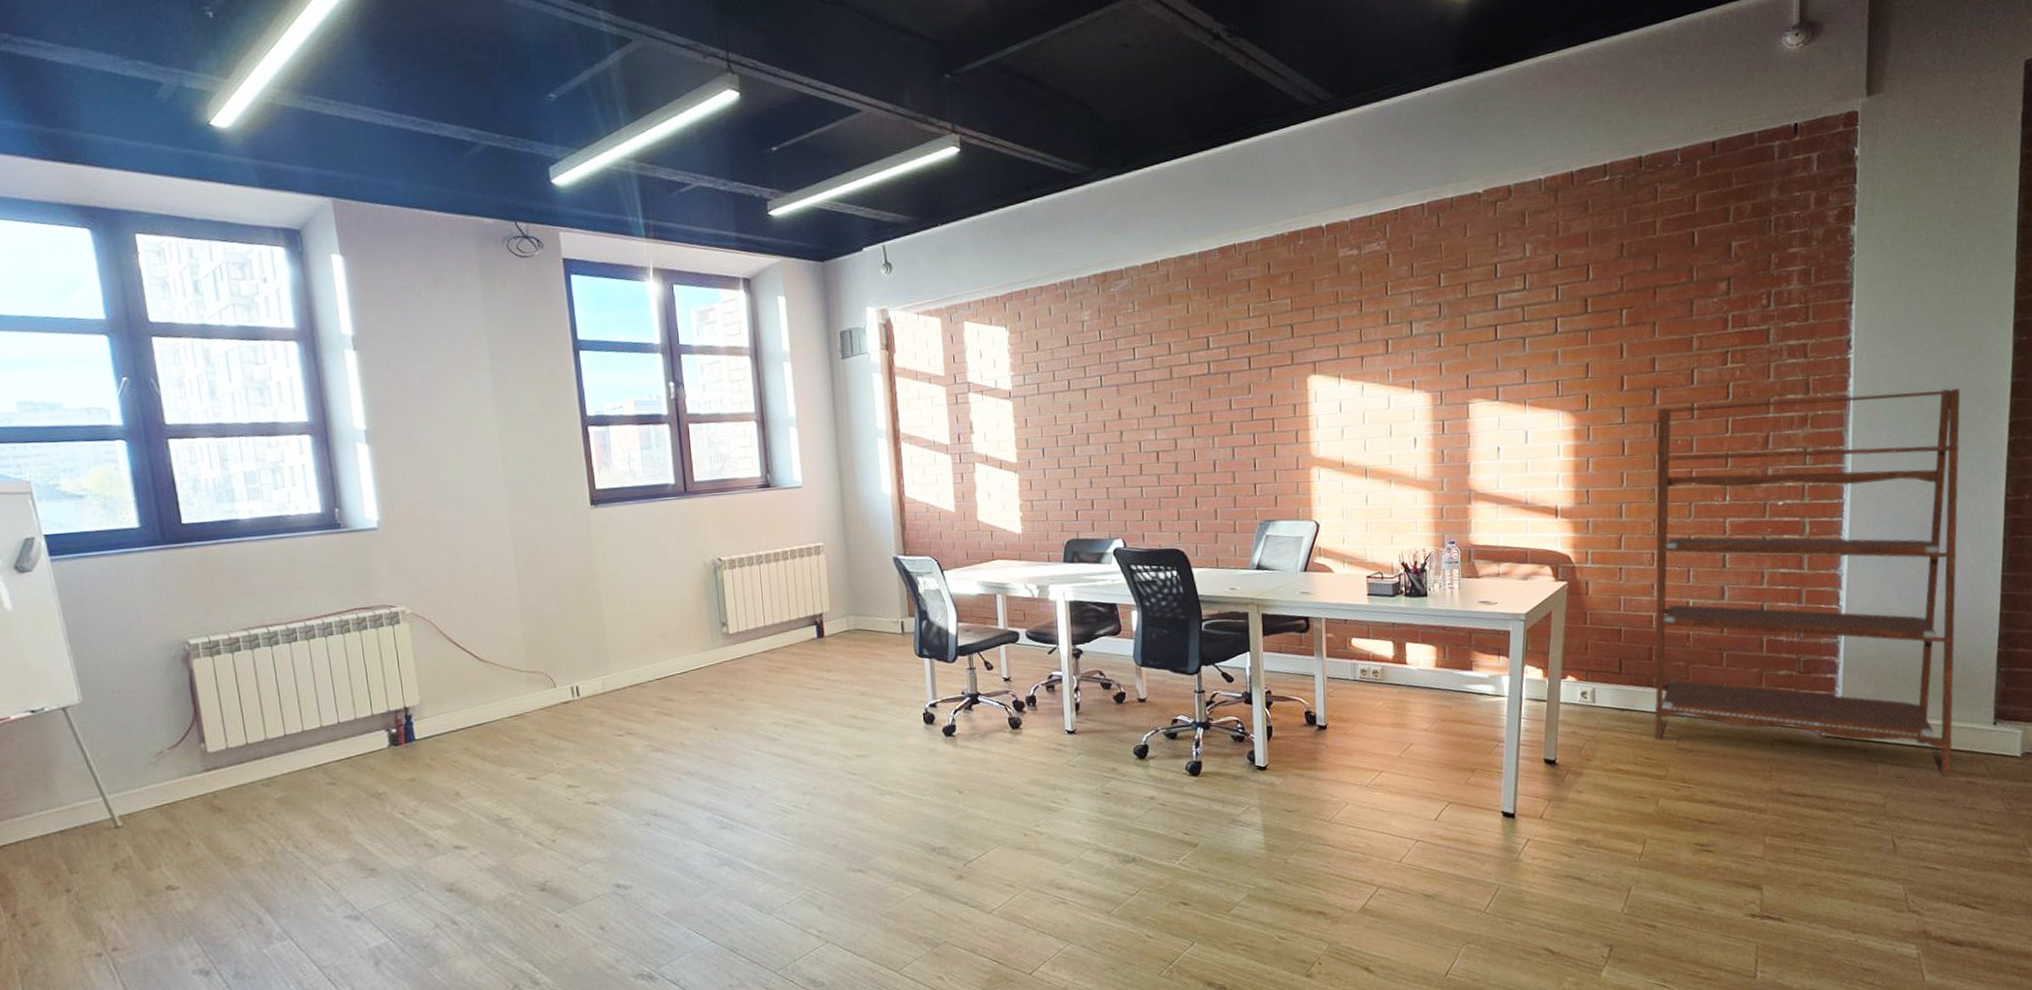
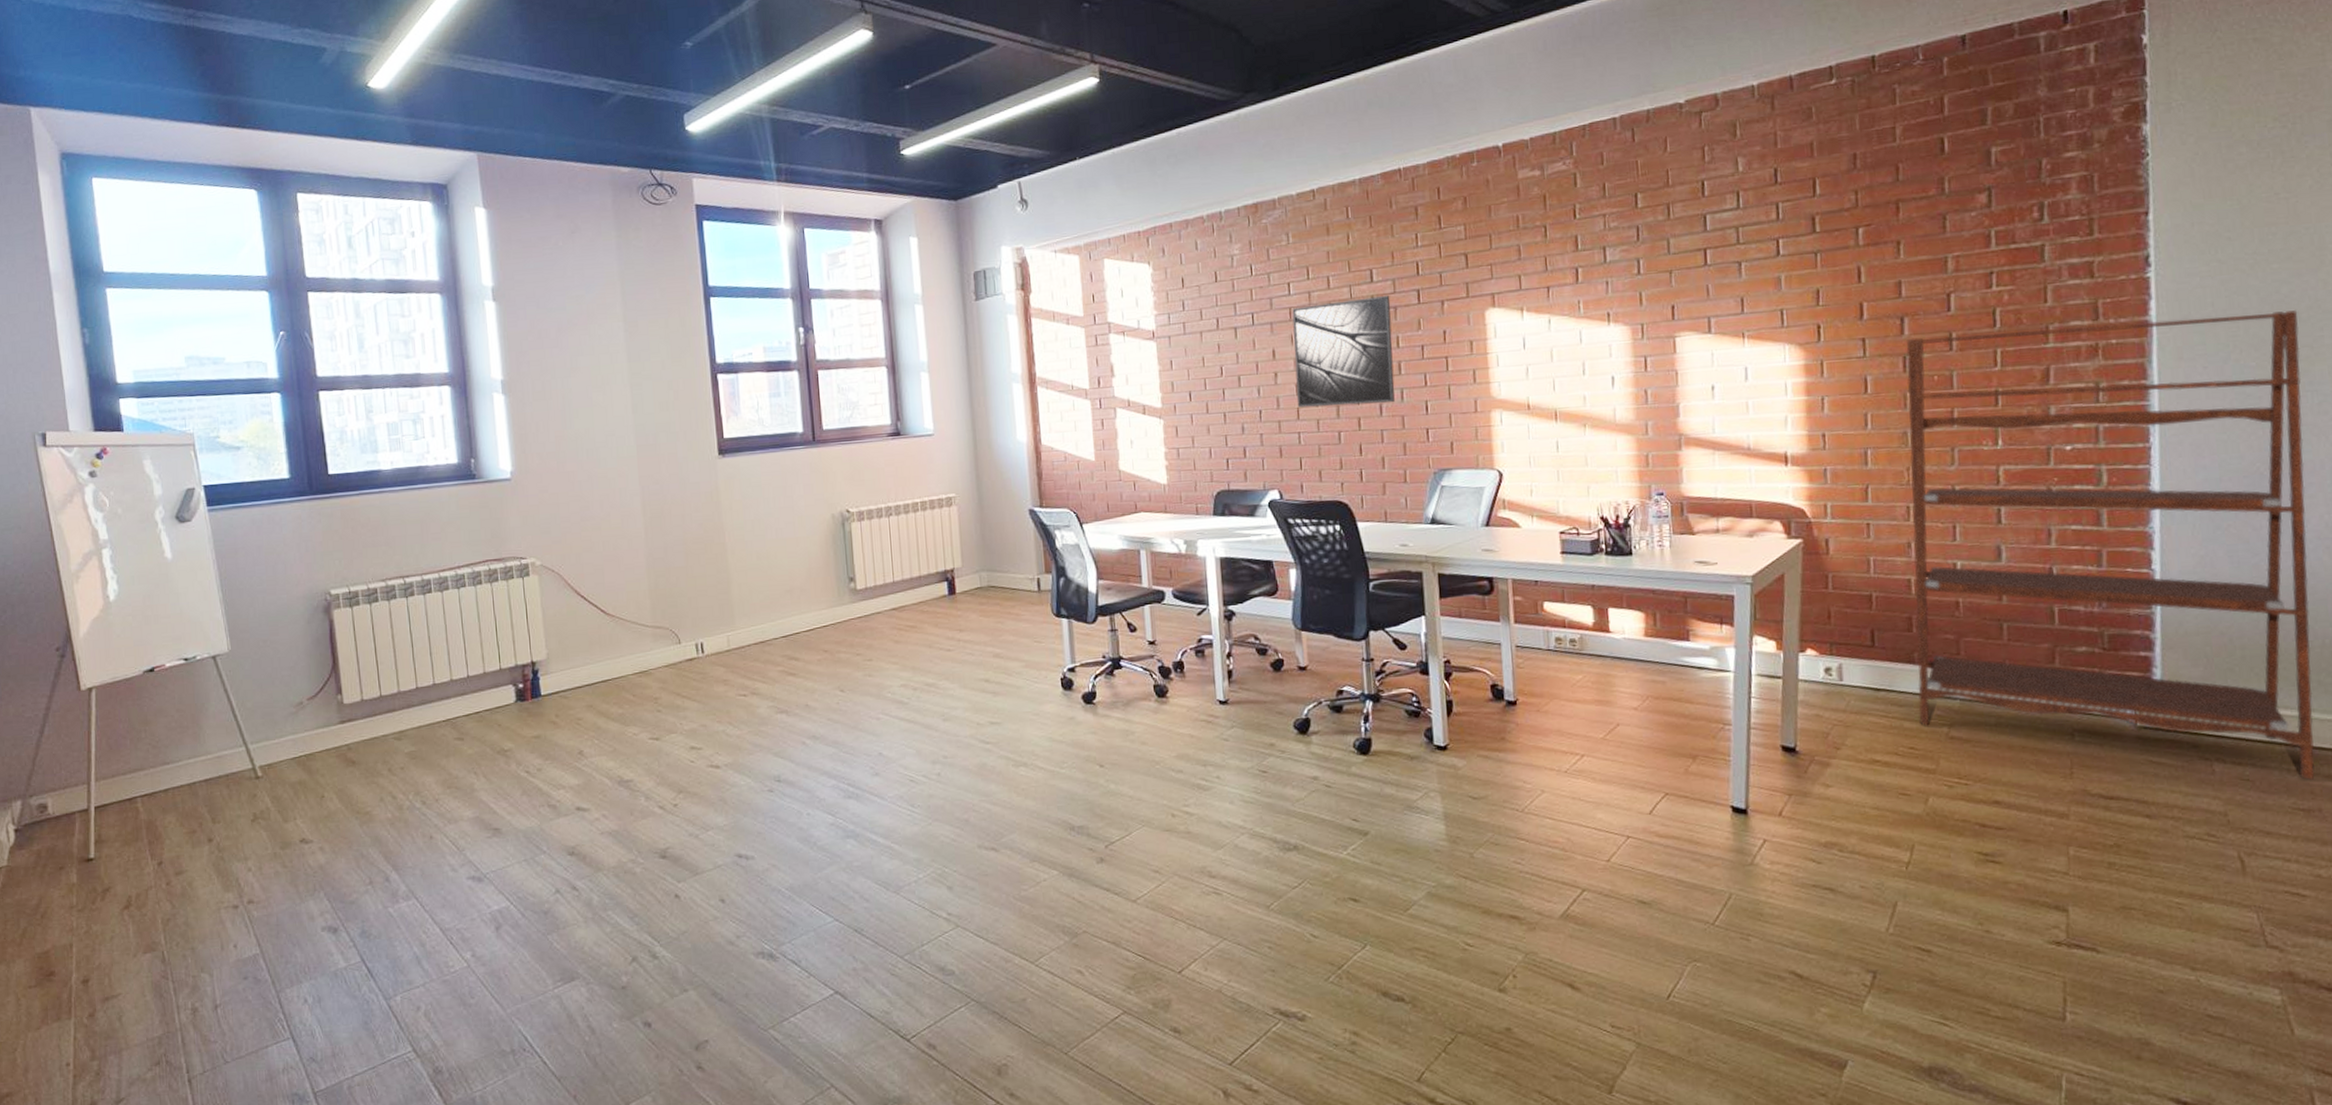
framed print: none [1136,361,1227,464] -> present [1292,295,1395,408]

